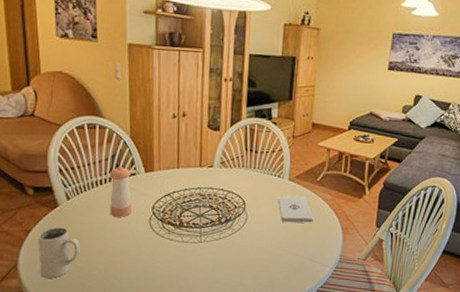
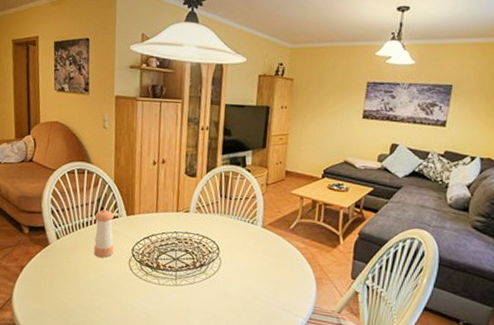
mug: present [38,227,81,279] -> none [30,264,67,314]
notepad: present [278,195,313,223] -> none [251,242,286,272]

